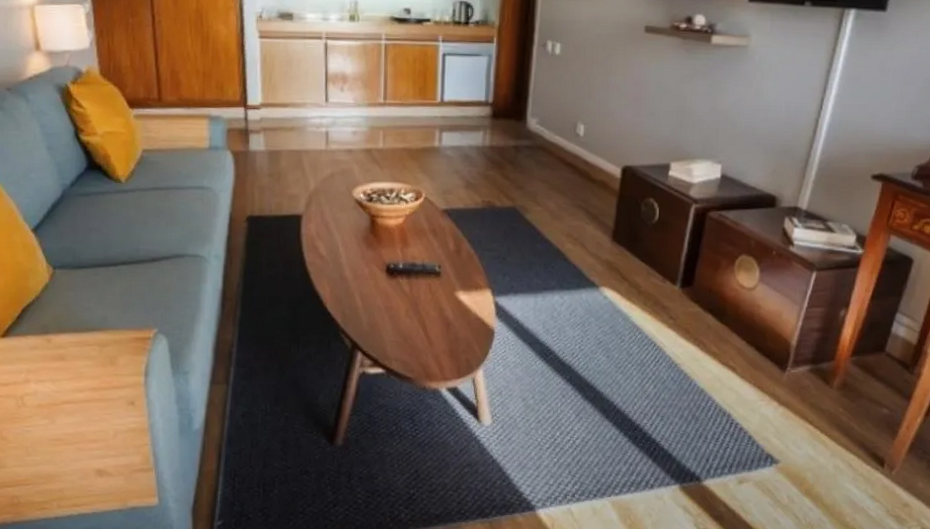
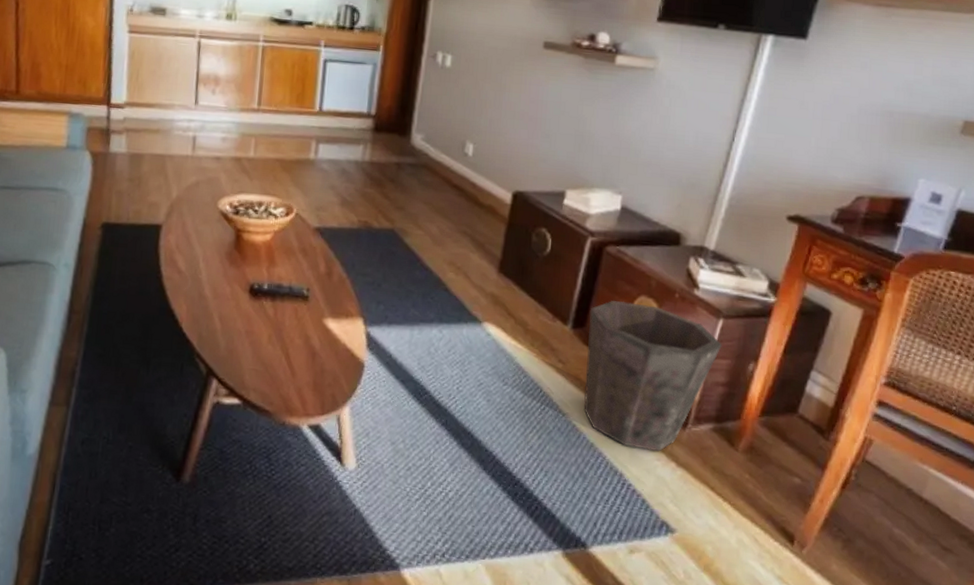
waste bin: none [694,261,816,393] -> present [584,301,722,452]

